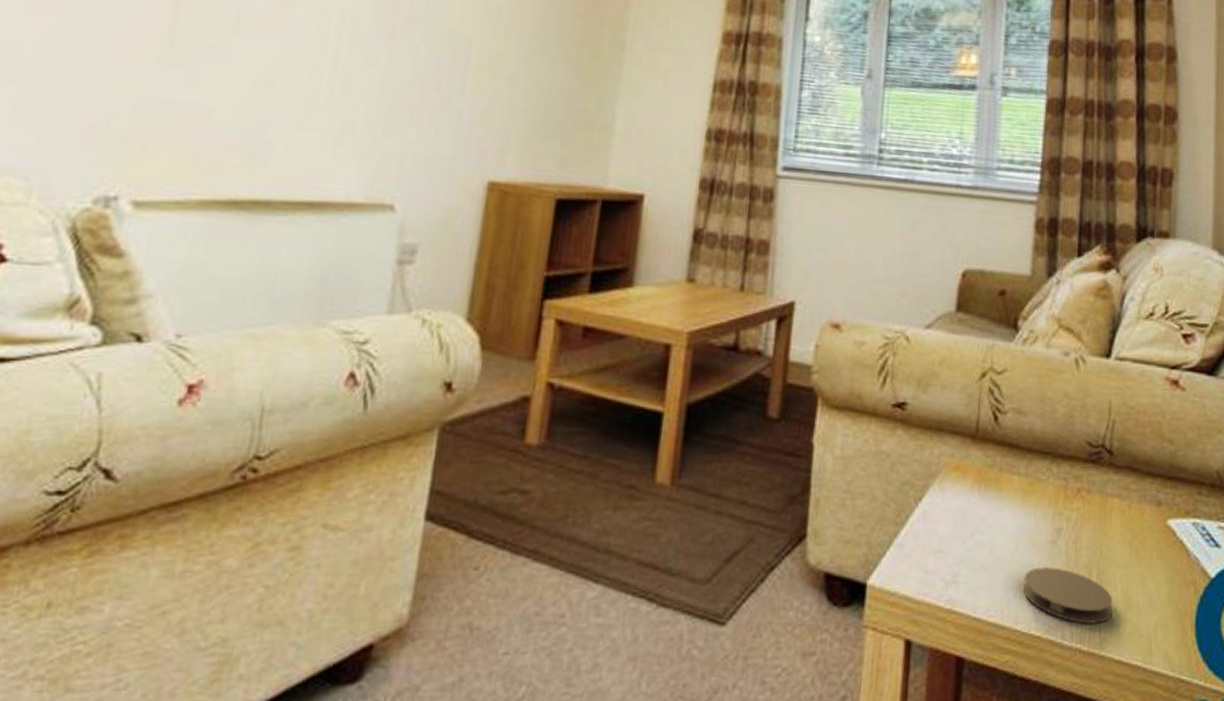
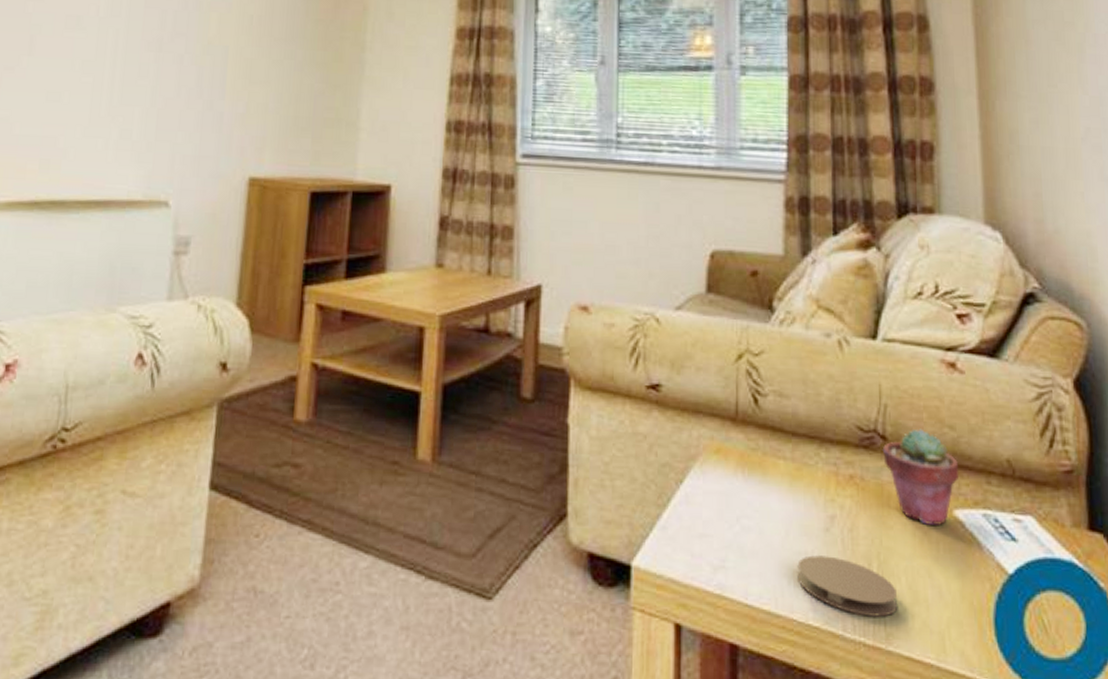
potted succulent: none [1108,443,1175,534] -> present [882,429,960,525]

